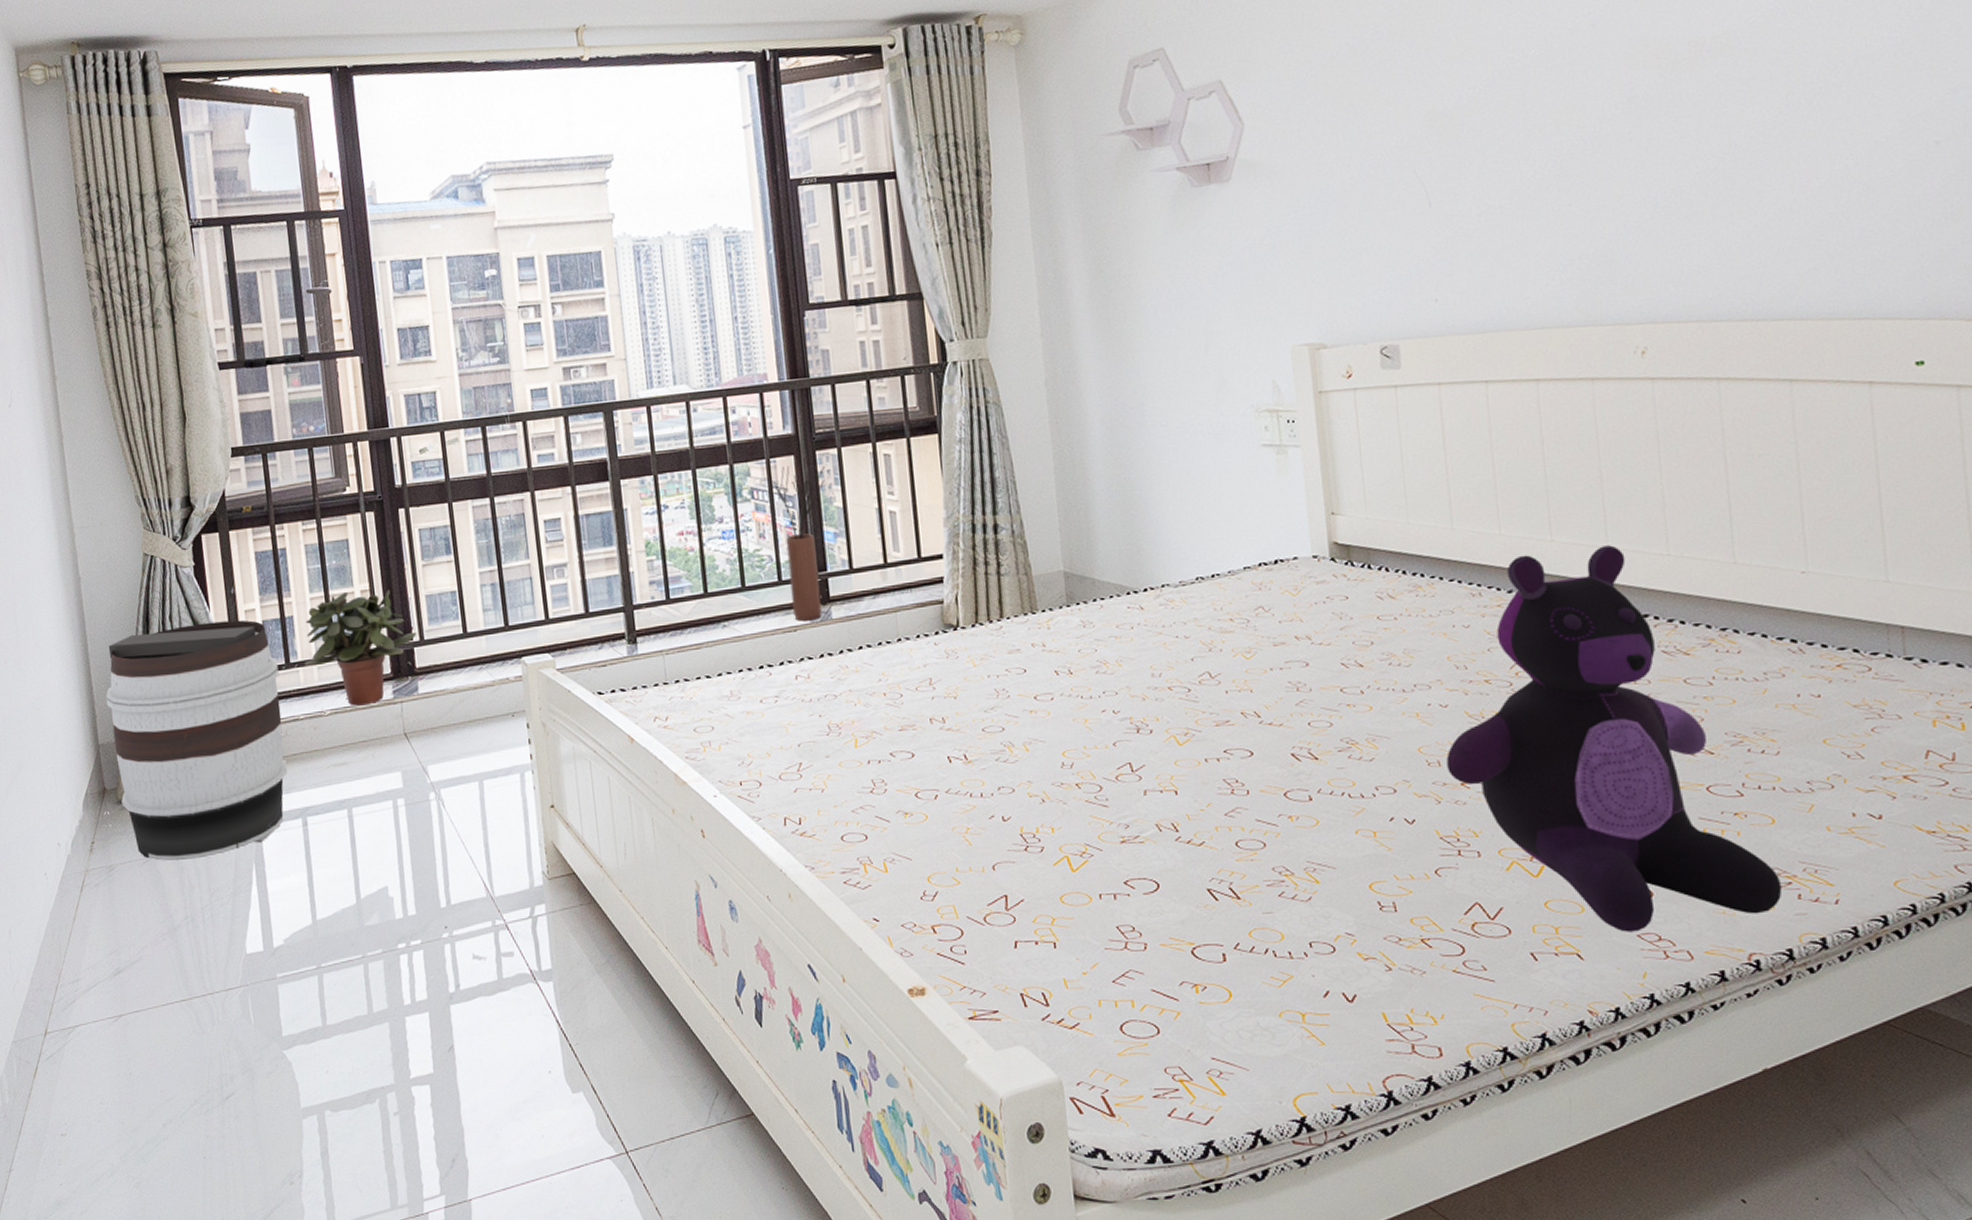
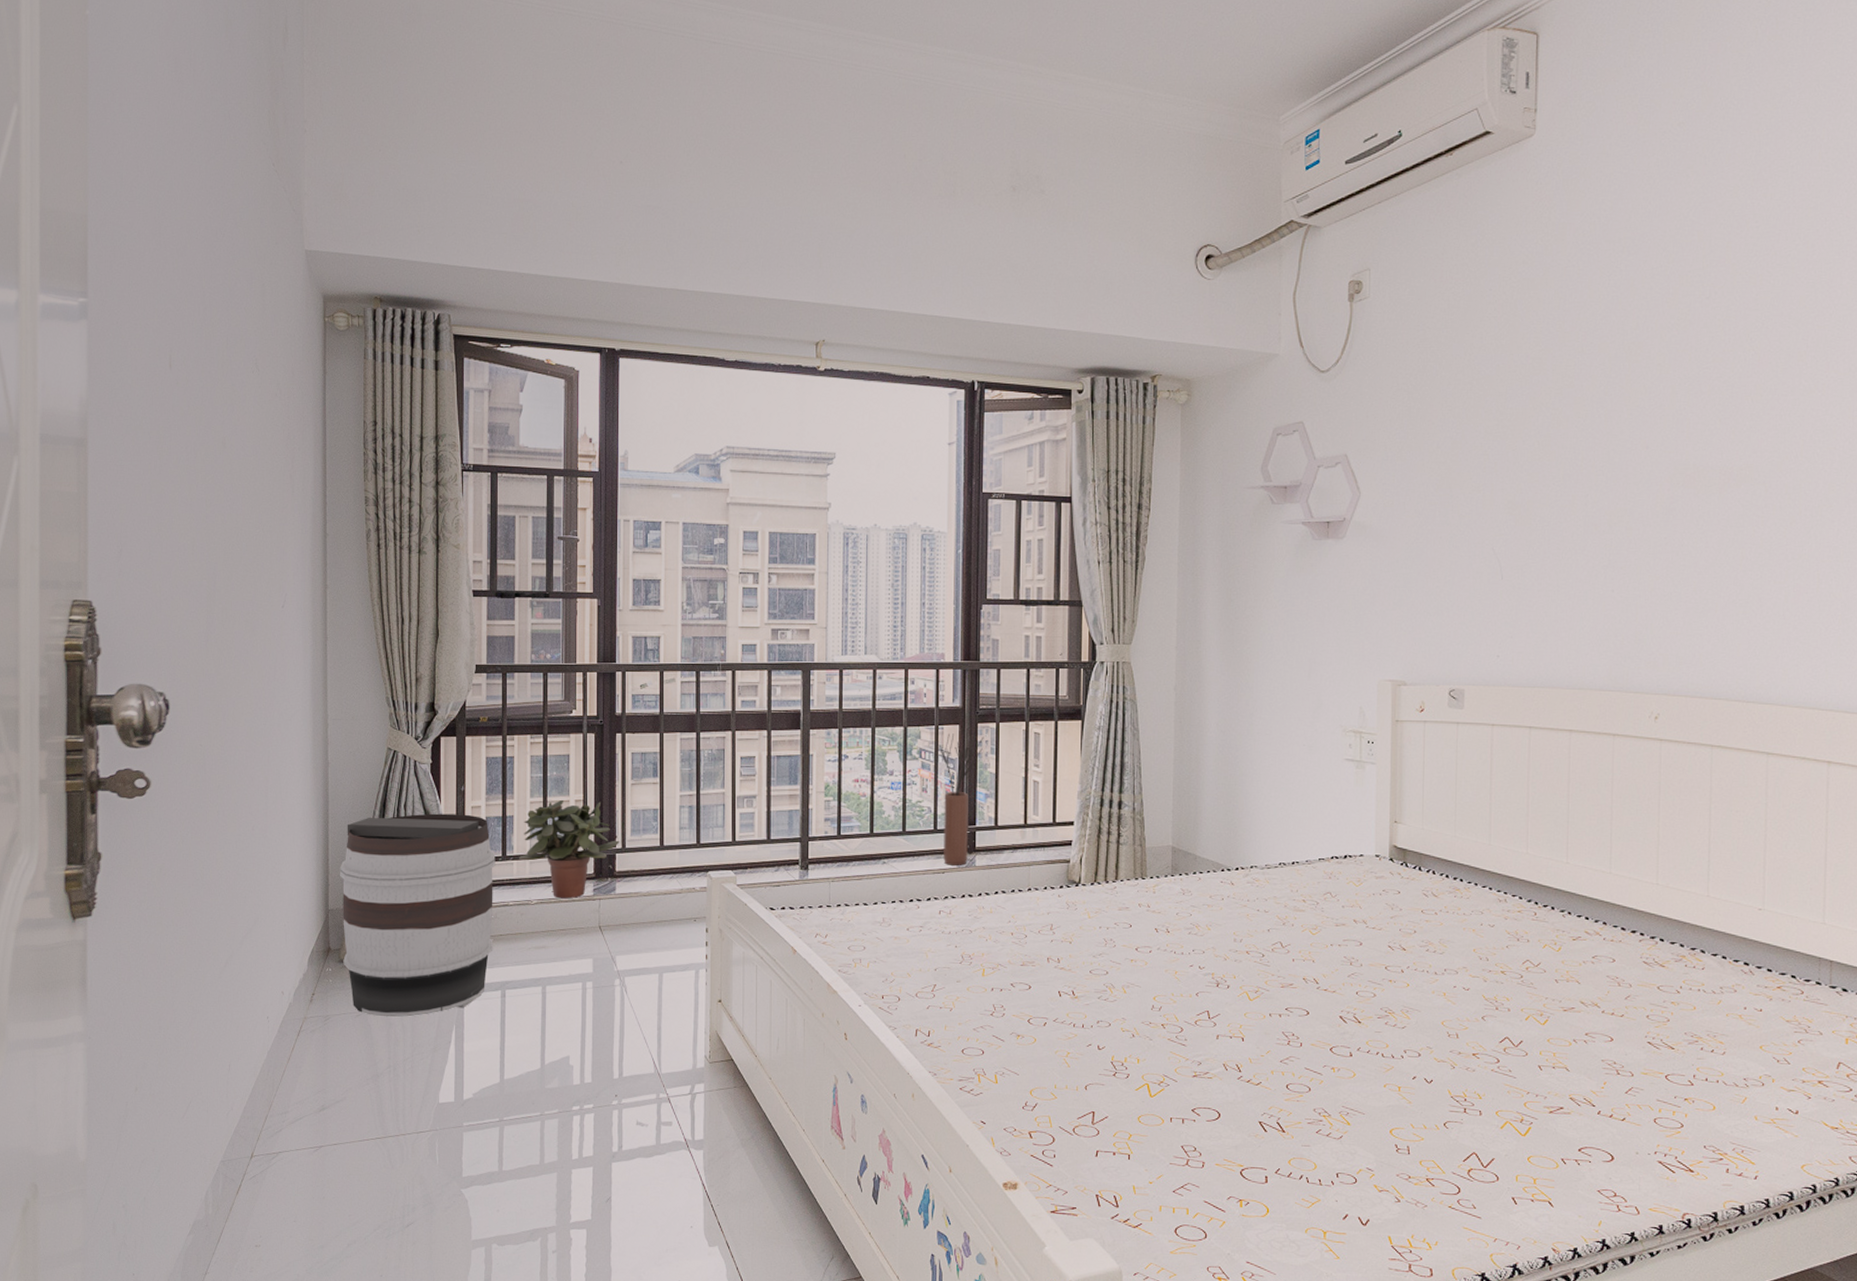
stuffed animal: present [1446,545,1782,932] -> none [1463,871,1715,1188]

